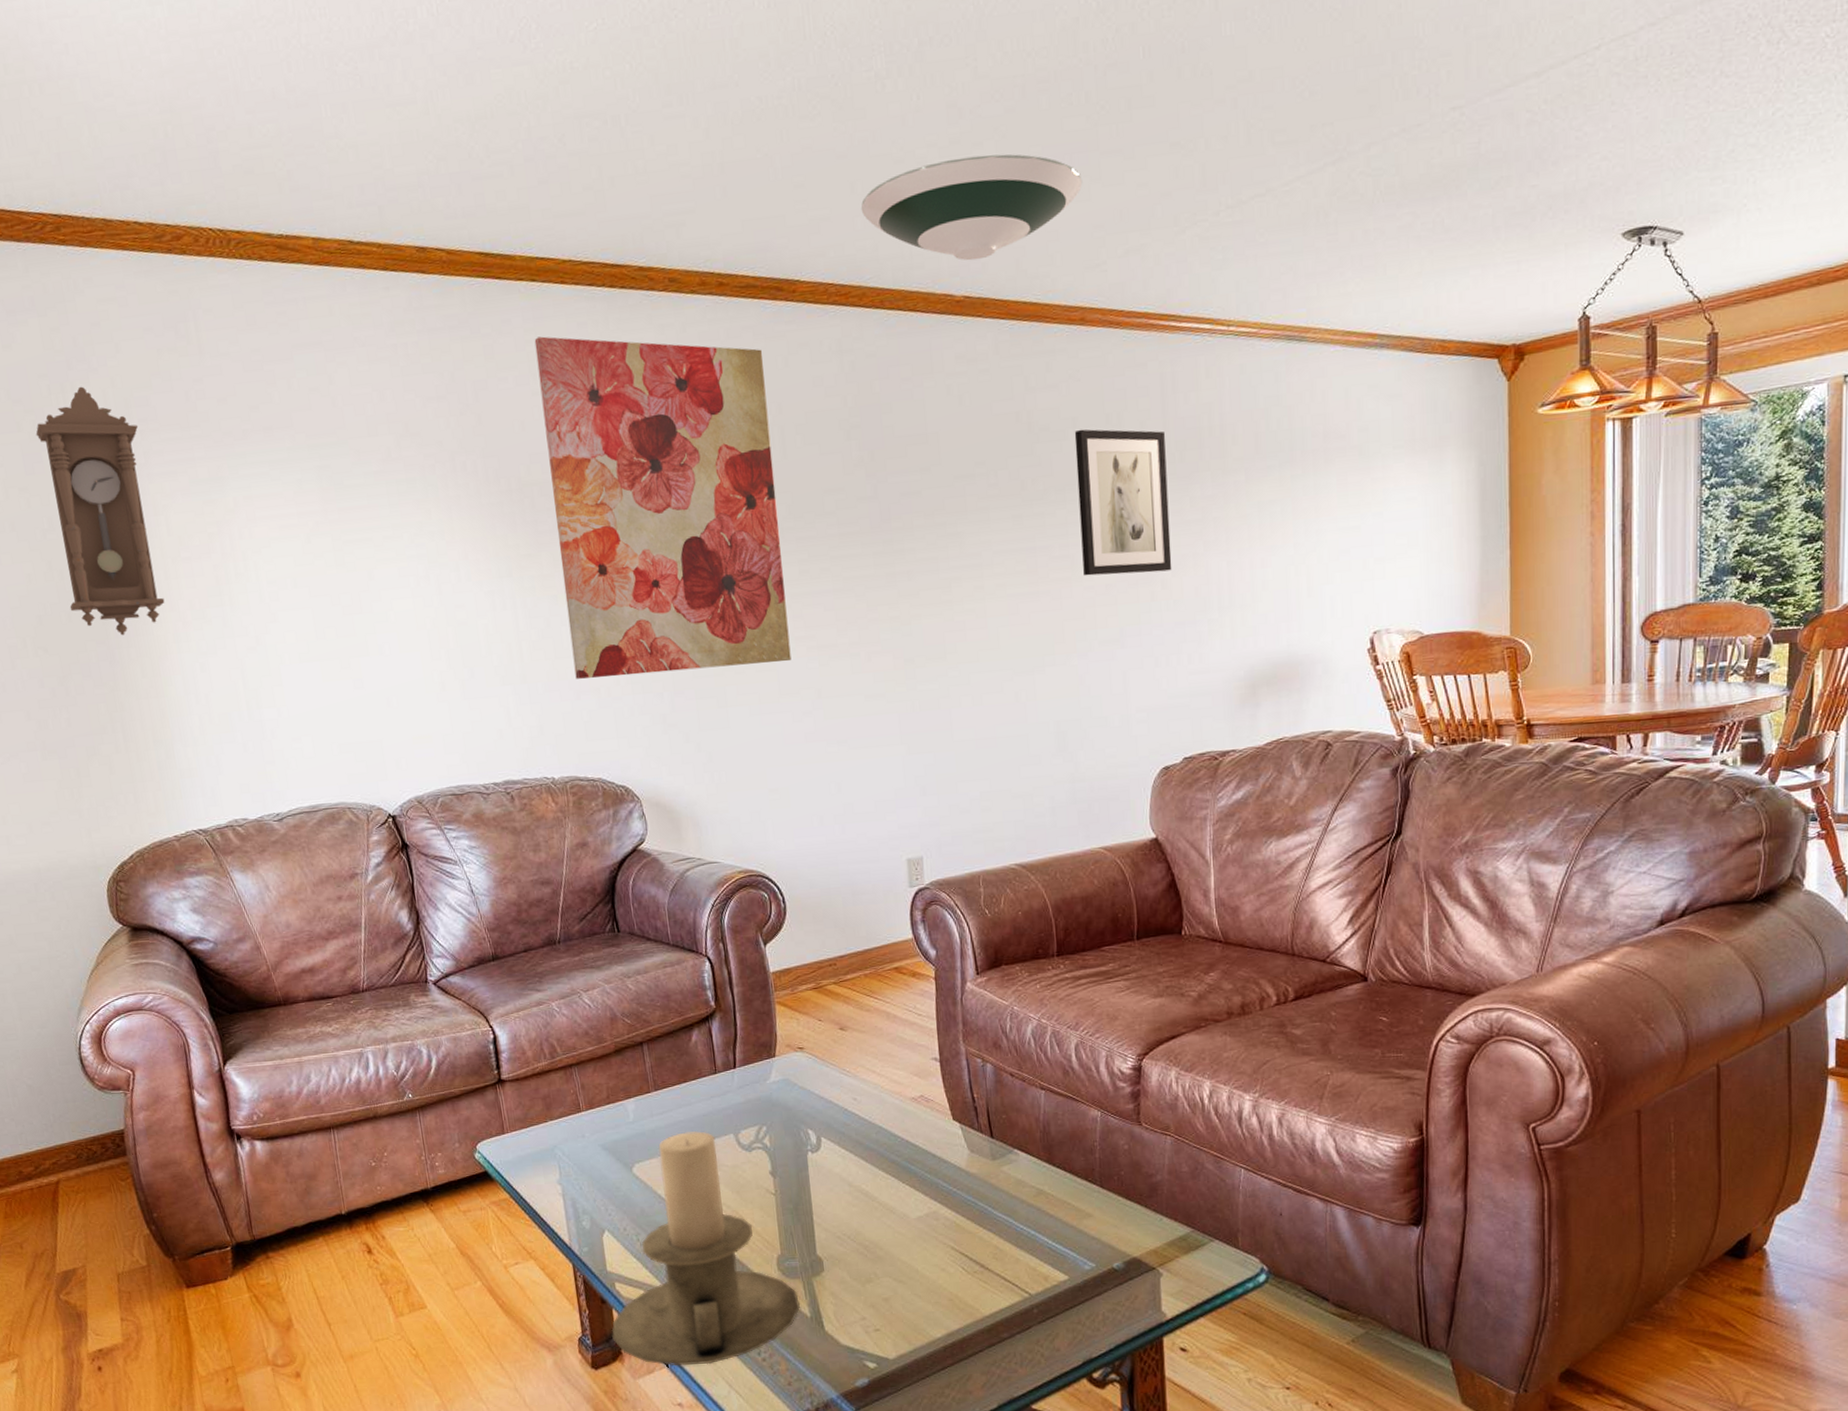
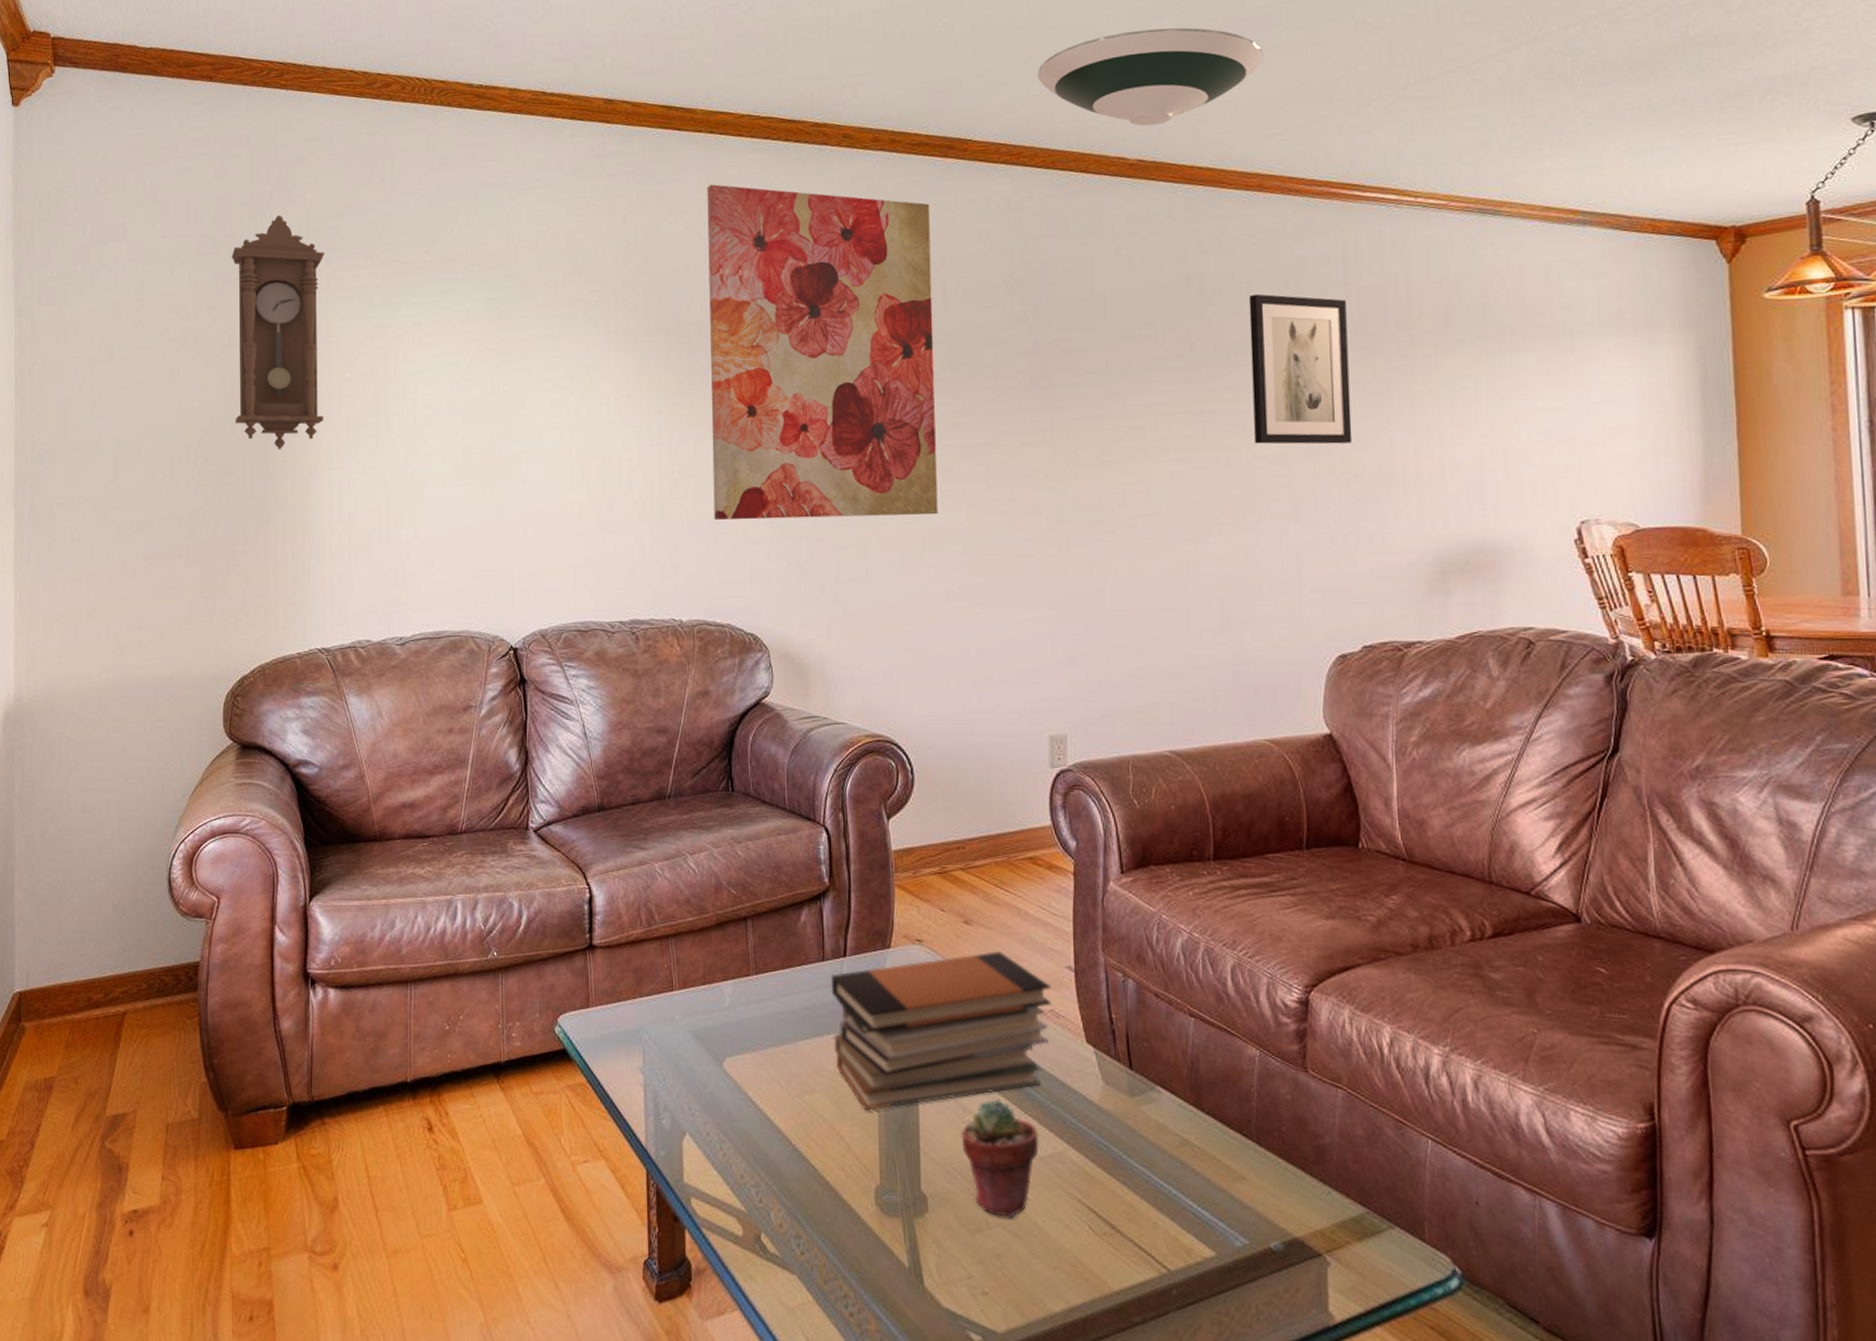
candle holder: present [611,1131,800,1366] -> none [682,1026,897,1313]
book stack: none [724,1050,921,1195] -> present [830,950,1051,1111]
potted succulent: none [848,1174,917,1268] -> present [961,1098,1039,1217]

